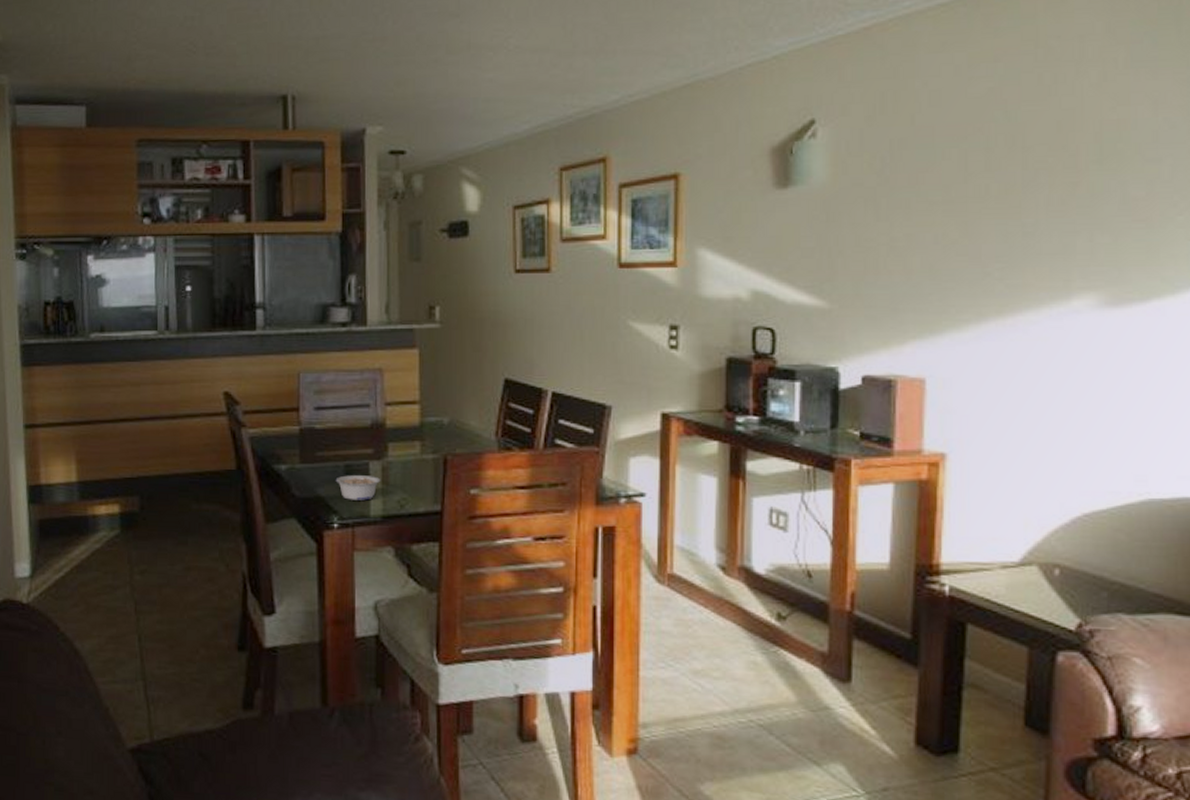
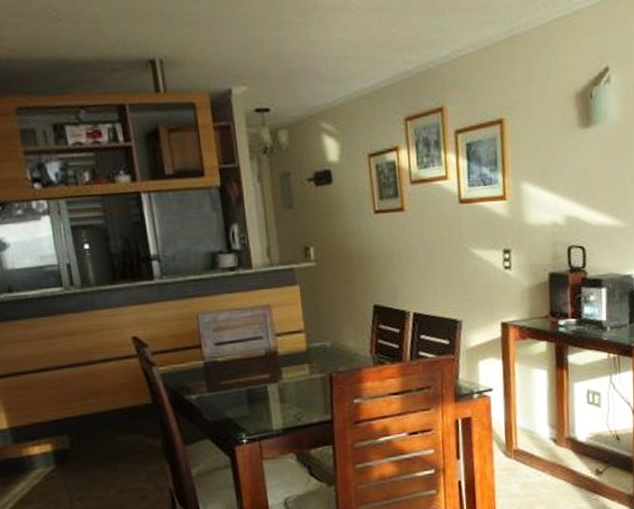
legume: present [335,475,381,500] -> none [240,396,279,419]

